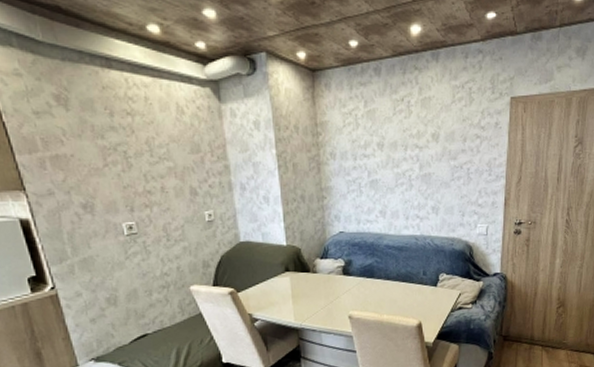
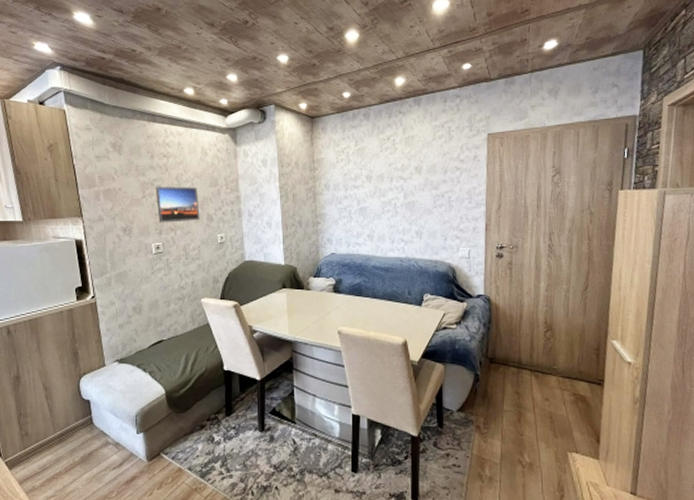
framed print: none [120,152,181,198] -> present [155,186,200,223]

